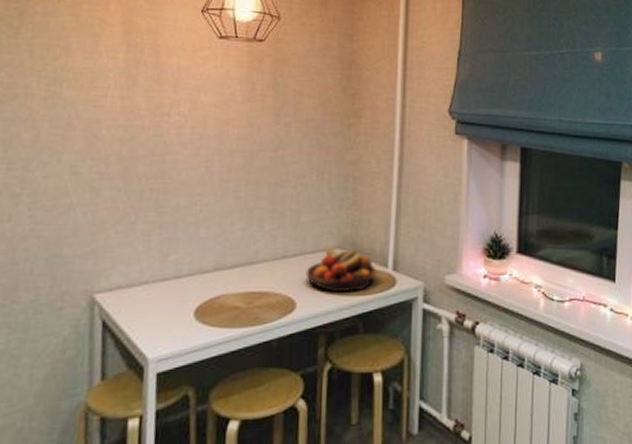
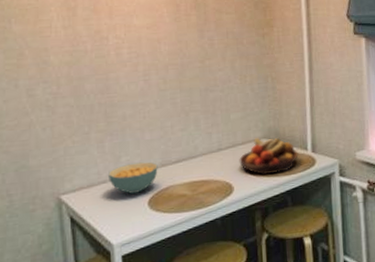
cereal bowl: none [152,263,211,300] -> present [108,162,158,194]

